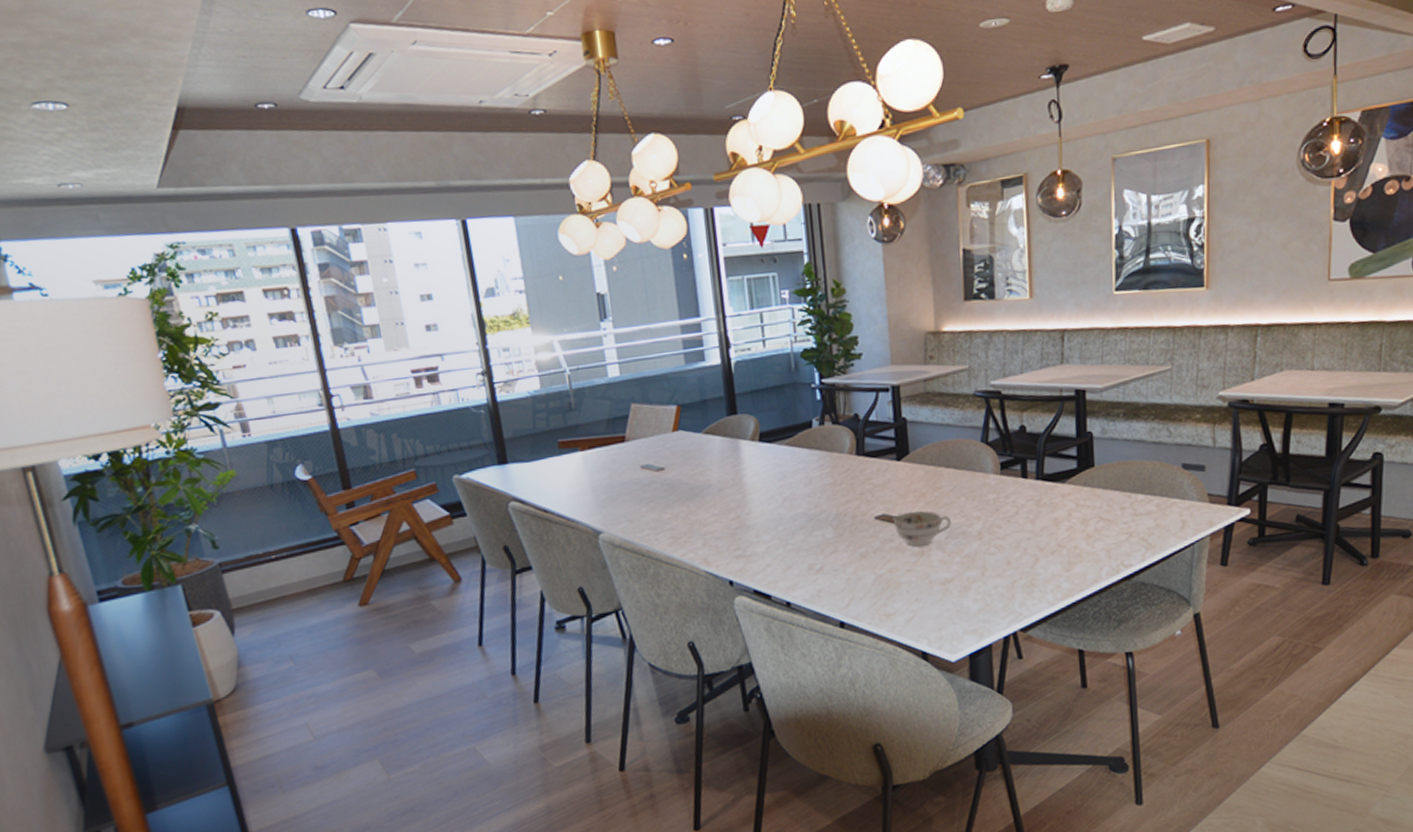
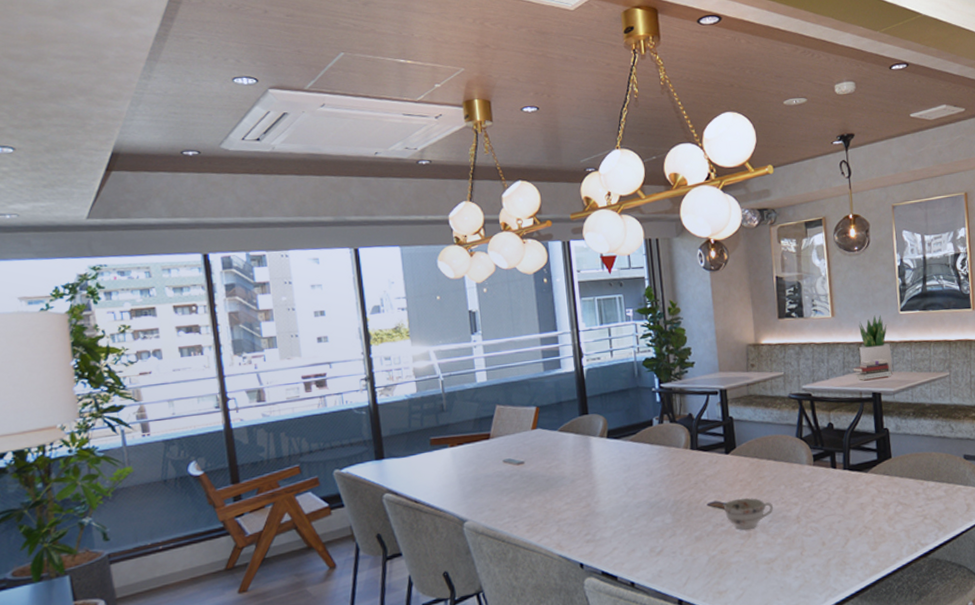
books: none [1052,349,1099,376] -> present [852,358,891,381]
planter: none [1062,295,1102,367] -> present [859,315,893,374]

